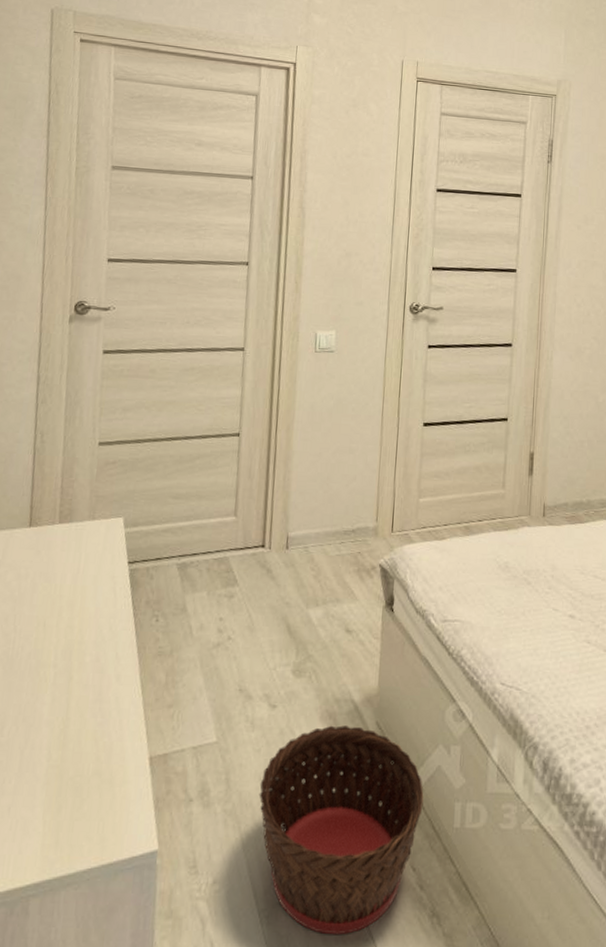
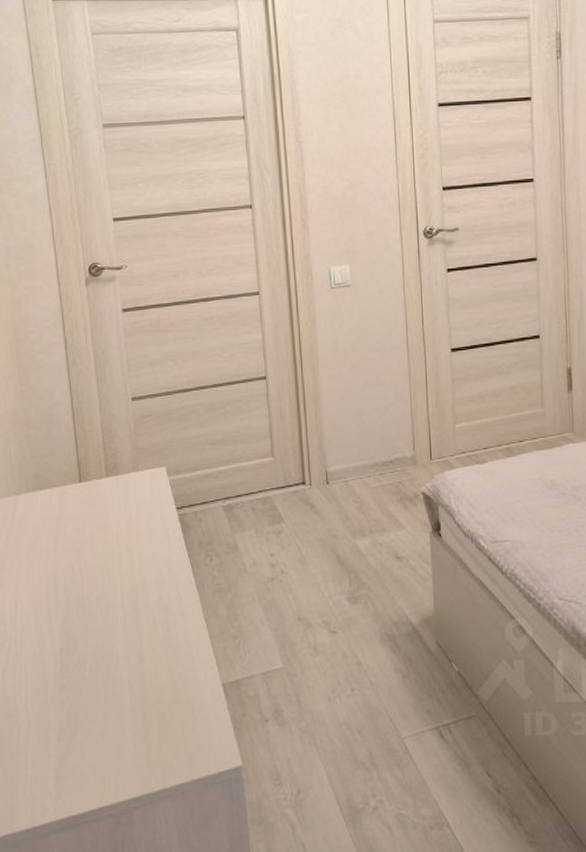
basket: present [259,725,424,935] -> none [329,646,492,836]

